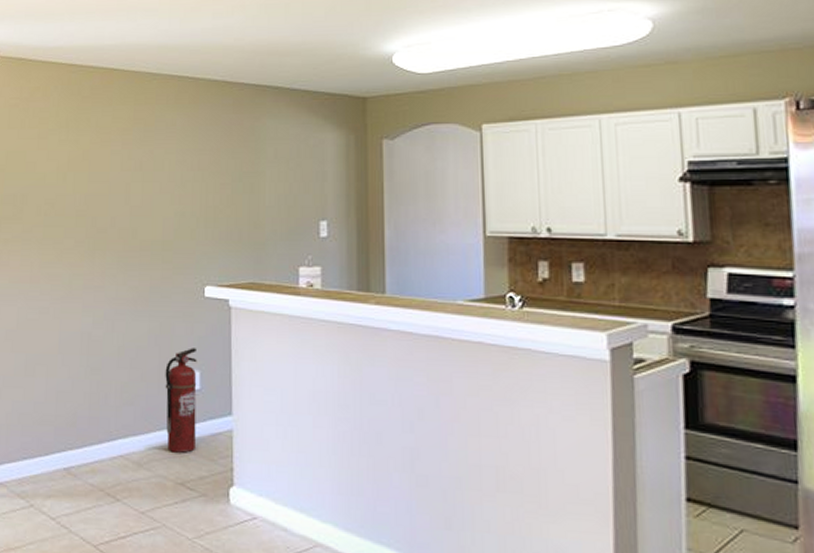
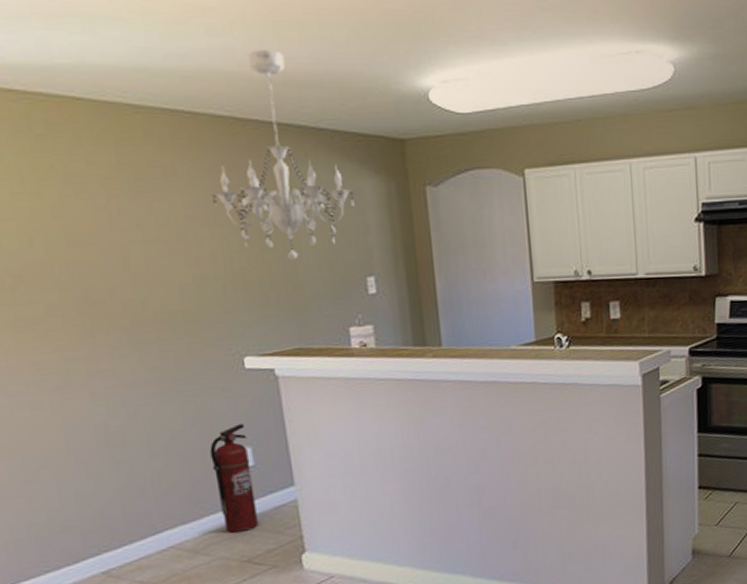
chandelier: none [199,27,316,203] -> present [212,50,355,261]

